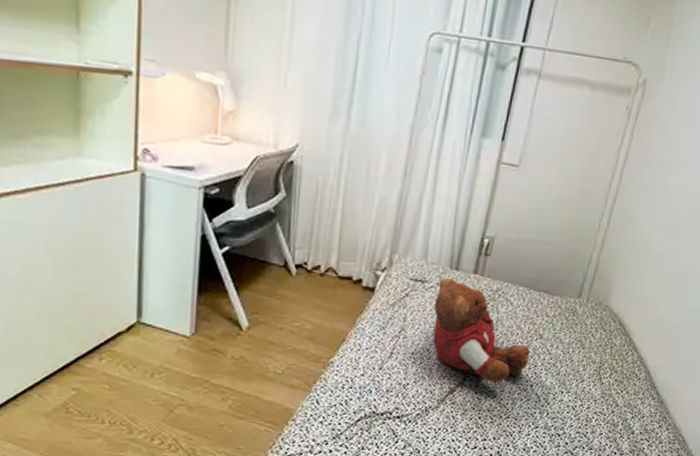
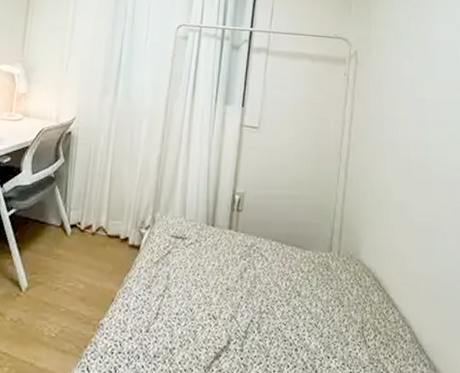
teddy bear: present [433,277,530,383] -> none [194,234,290,346]

